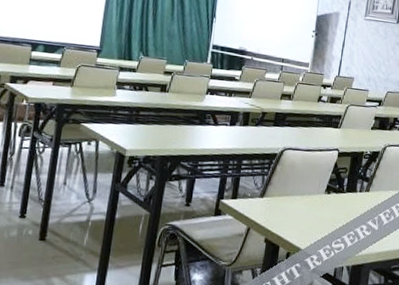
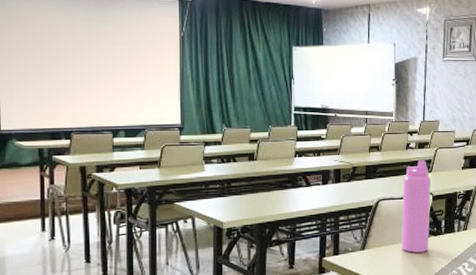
water bottle: none [300,115,339,209] -> present [401,160,431,253]

